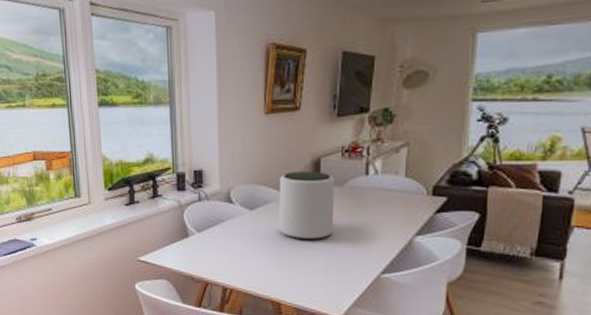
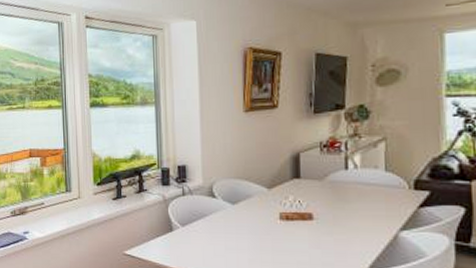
plant pot: present [279,172,335,240] -> none [260,166,316,235]

